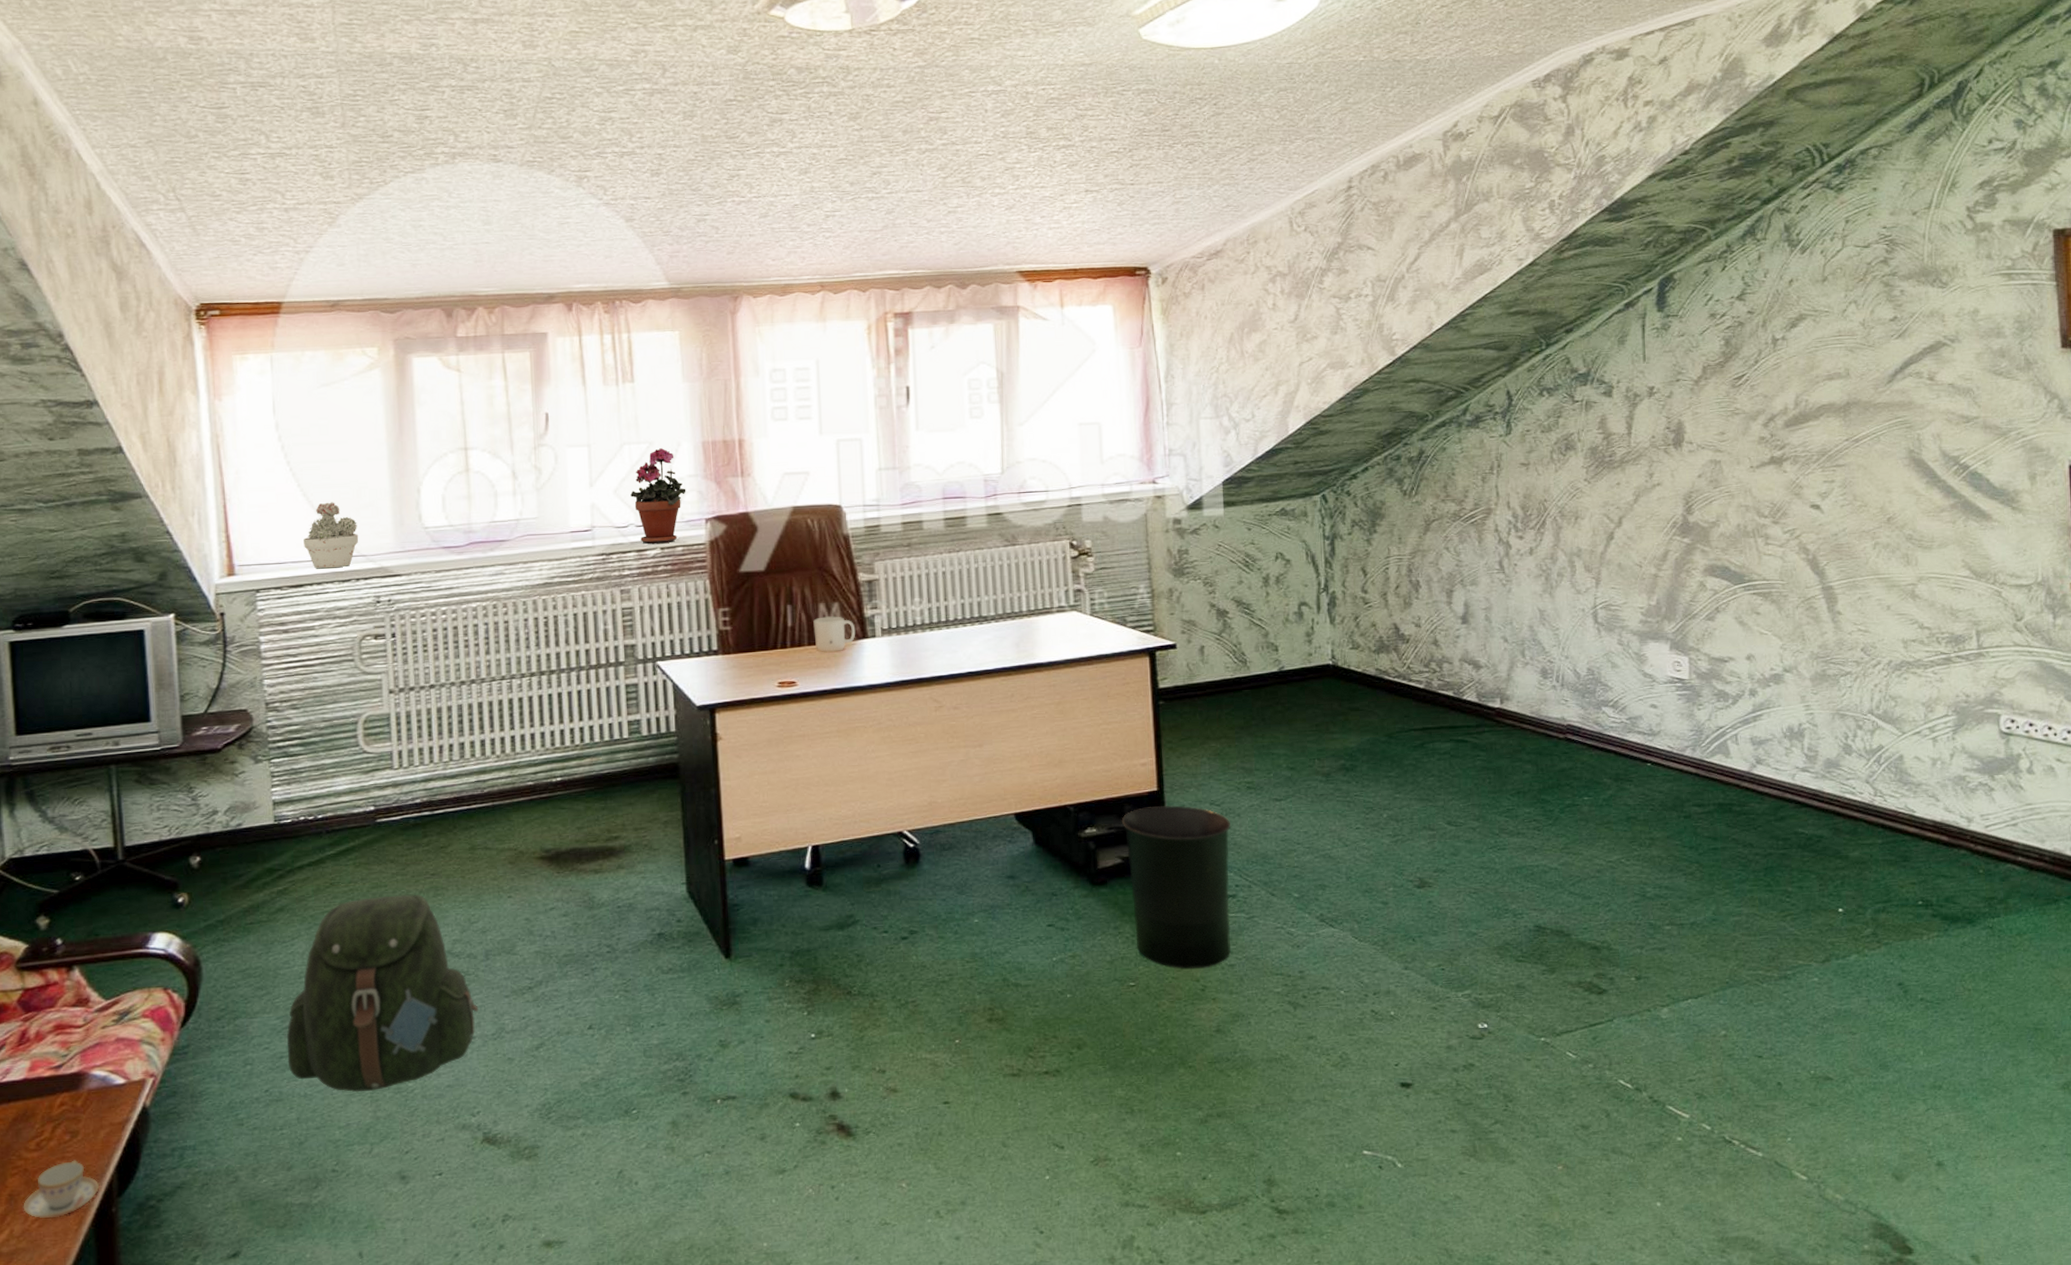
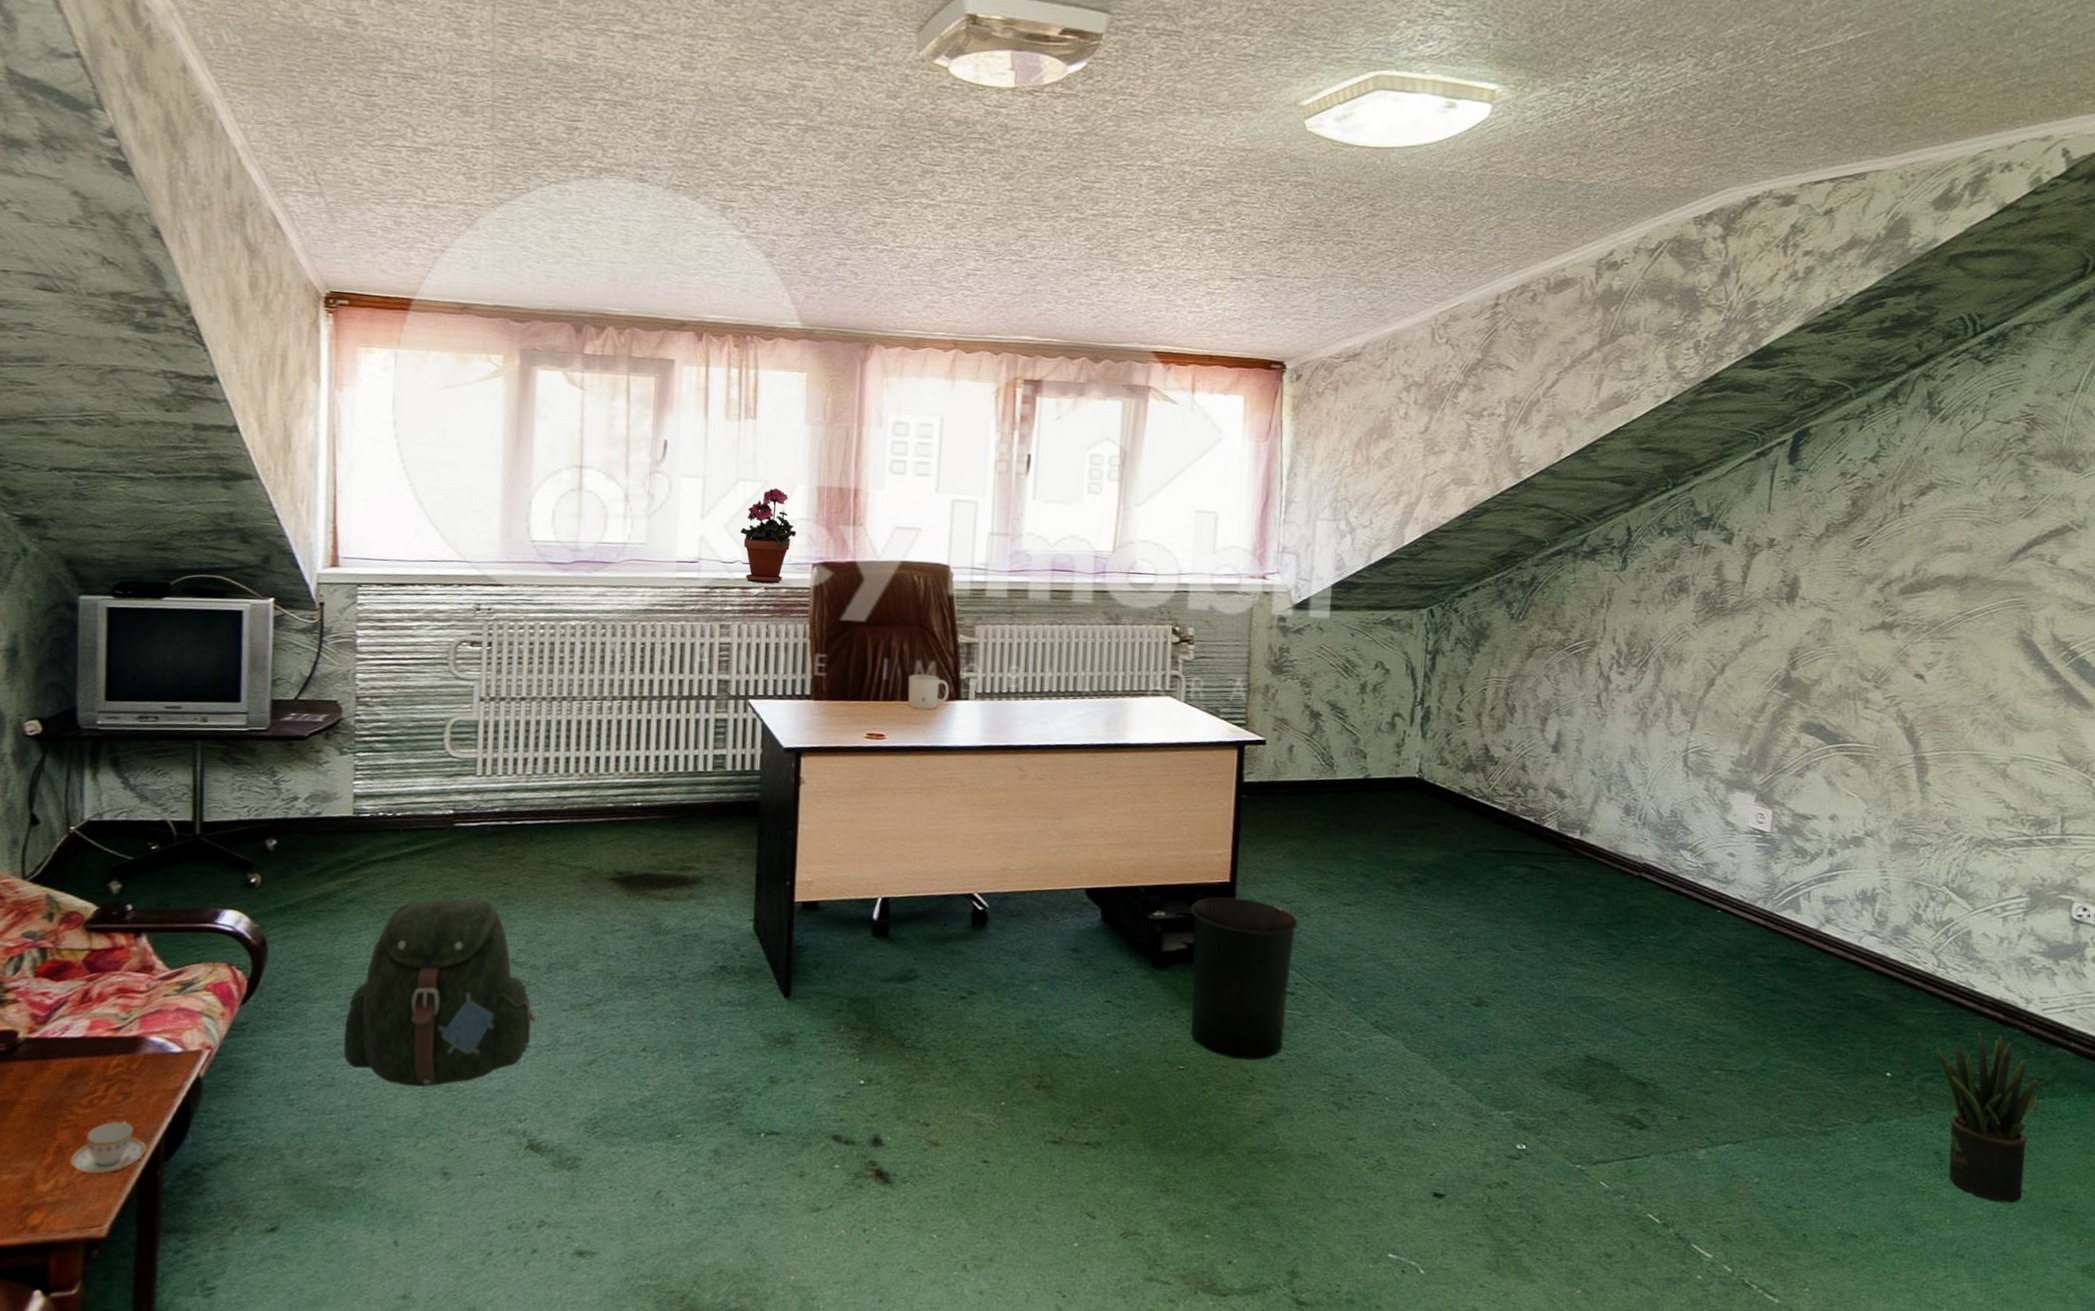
potted cactus: present [303,502,359,569] -> none [410,504,466,571]
potted plant: none [1884,856,1994,1027] -> present [1936,1031,2038,1203]

